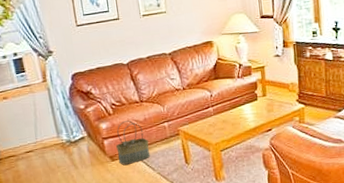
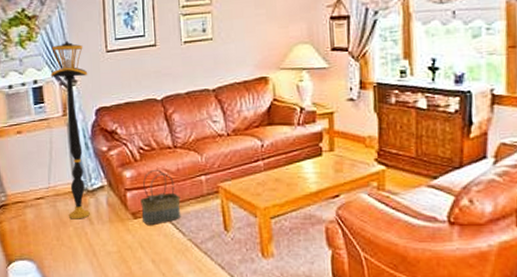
floor lamp: none [27,17,74,166] -> present [50,40,90,219]

